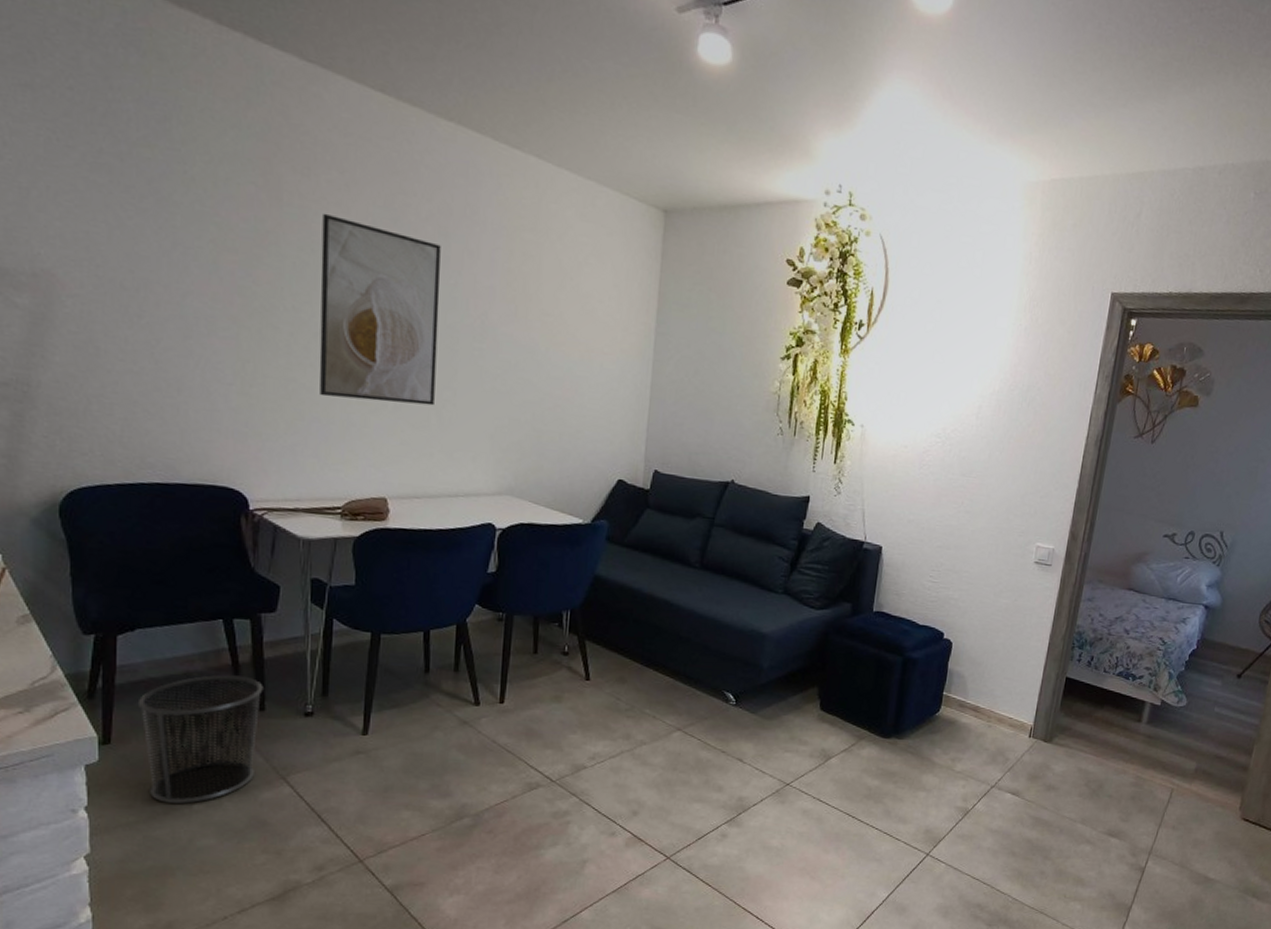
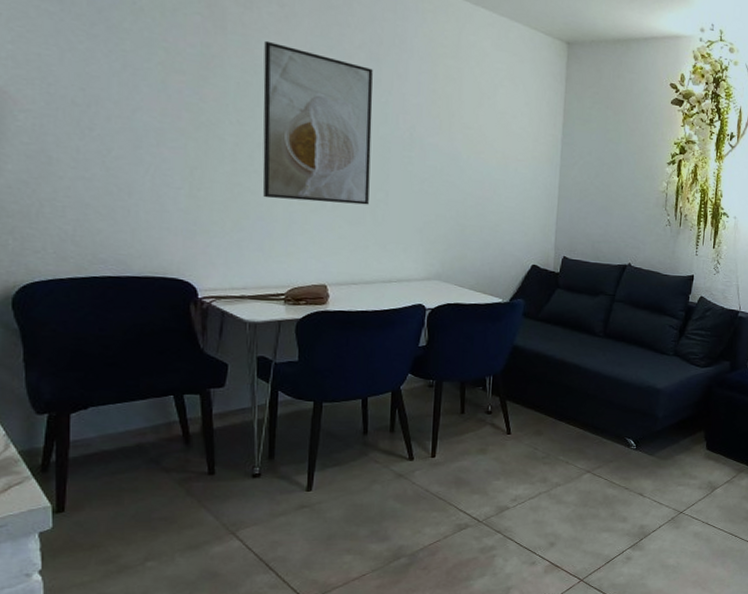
waste bin: present [137,674,263,804] -> none [91,444,213,562]

